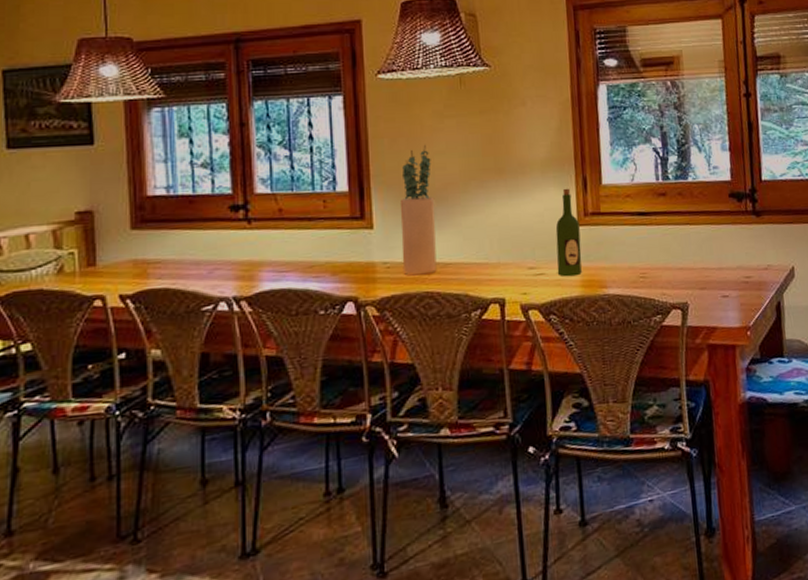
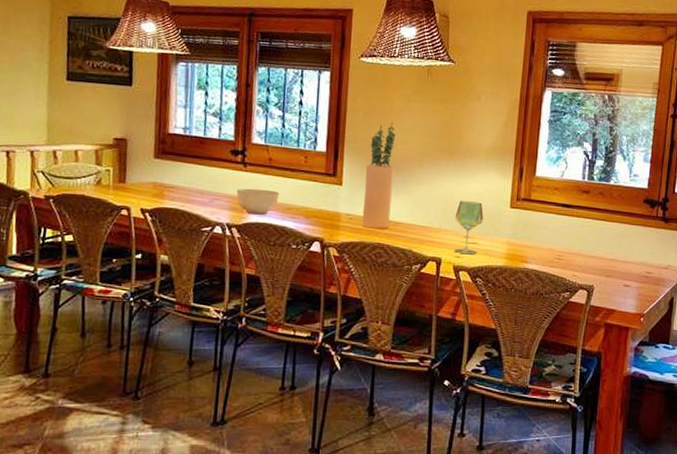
bowl: none [241,247,297,281] -> present [236,188,280,215]
wine glass: none [514,224,549,290] -> present [455,201,484,255]
wine bottle: present [555,188,582,278] -> none [487,174,512,250]

